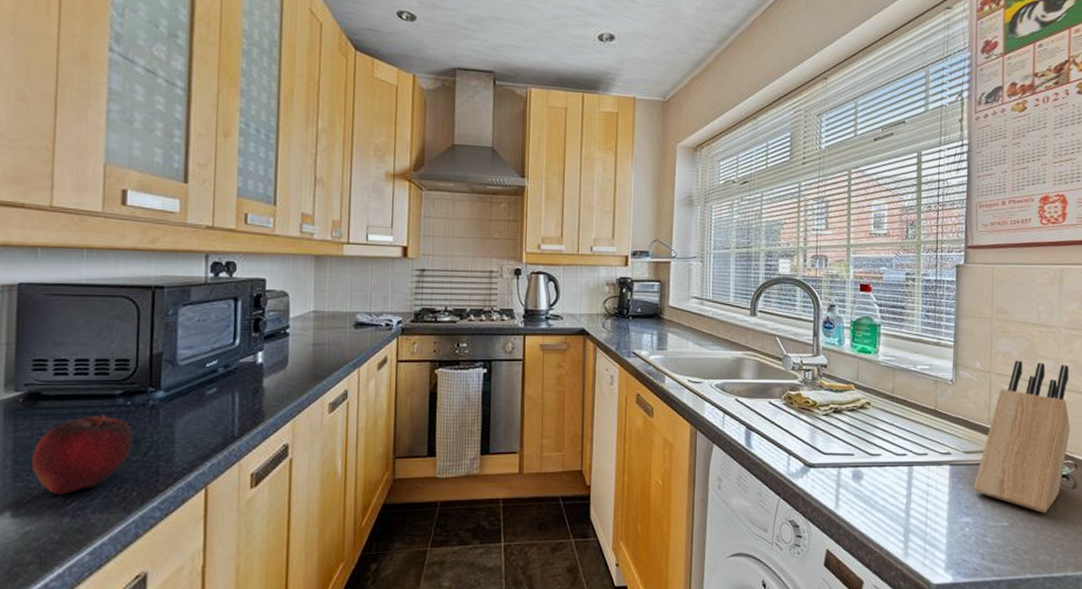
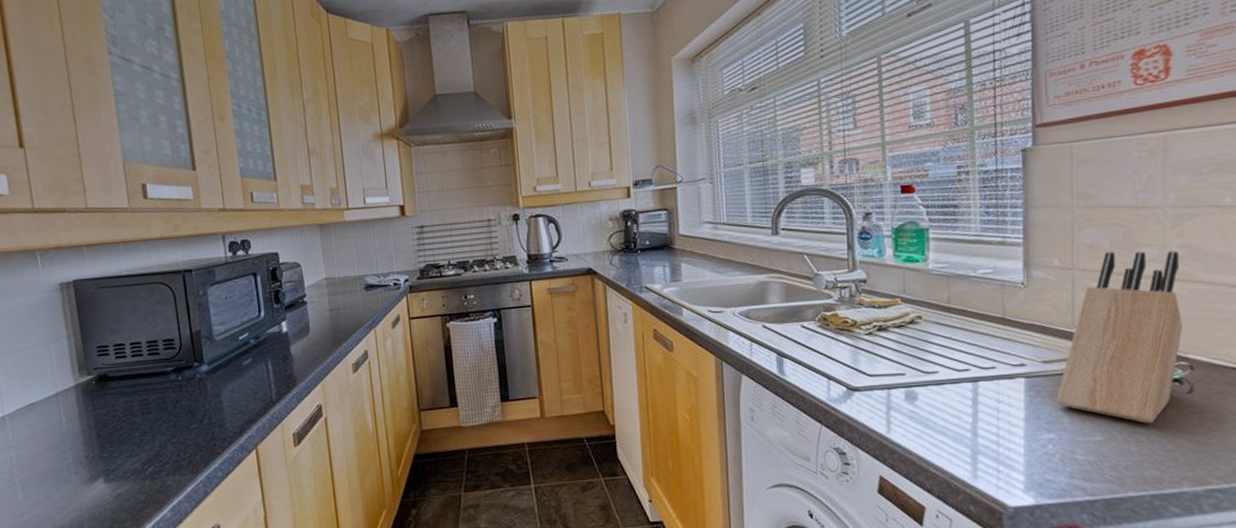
fruit: present [31,414,133,495] -> none [110,389,190,462]

